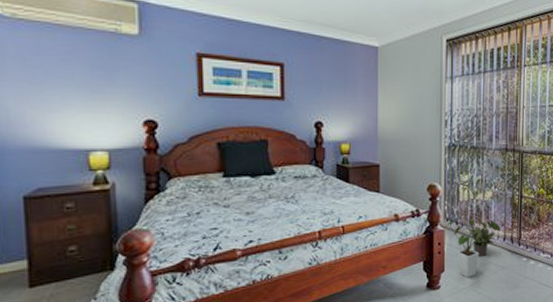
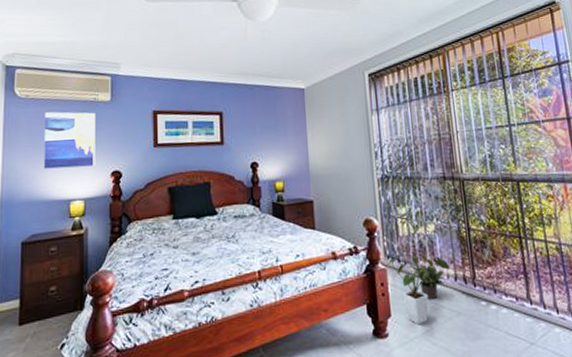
wall art: none [43,40,121,112] -> present [43,112,96,169]

